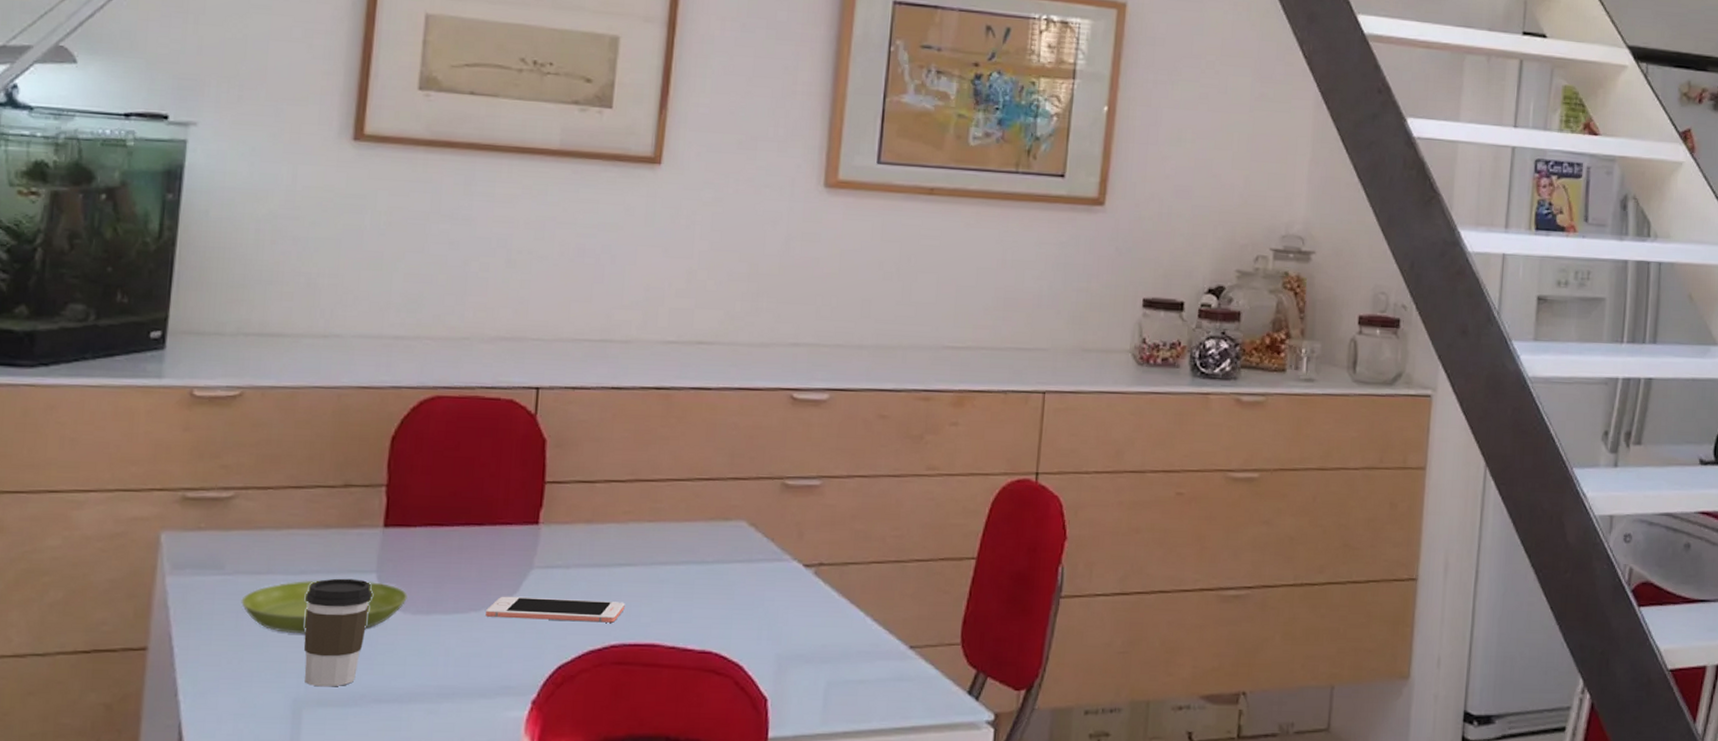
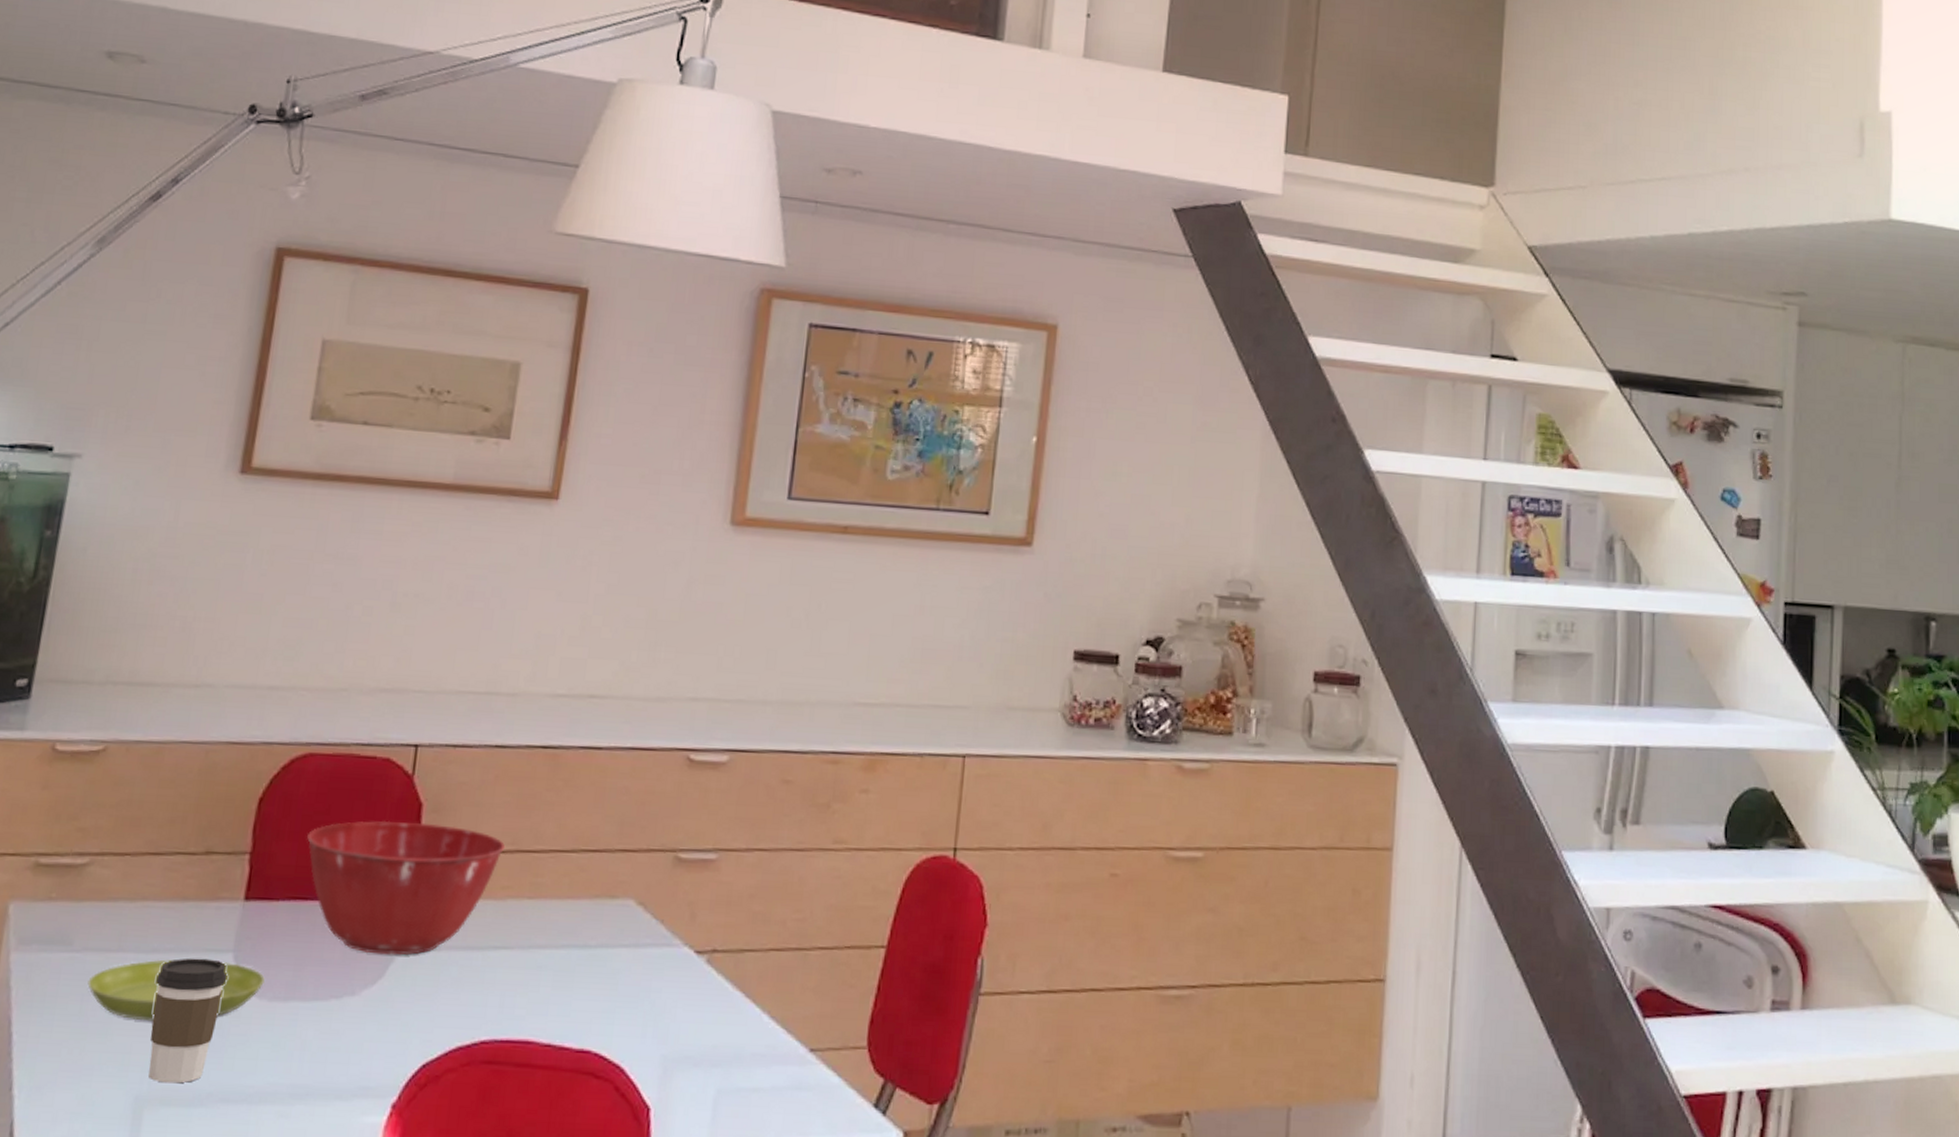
mixing bowl: none [439,455,626,573] -> present [307,820,506,956]
cell phone: present [486,596,625,623] -> none [347,981,499,1015]

